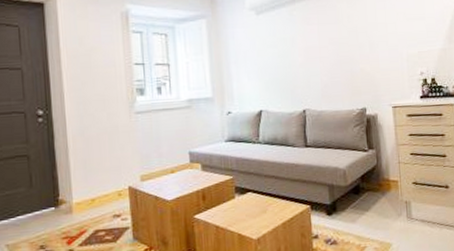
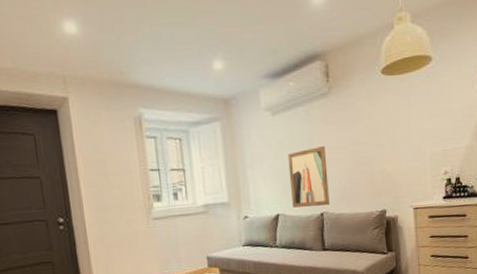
wall art: none [271,44,312,104] -> present [288,145,330,208]

